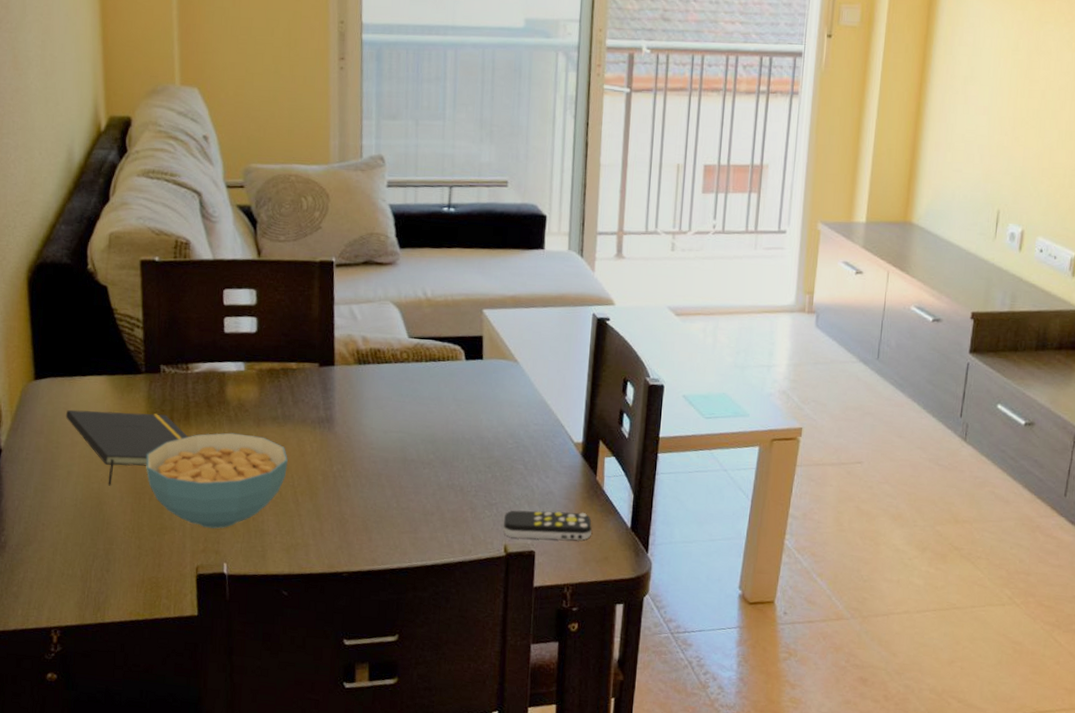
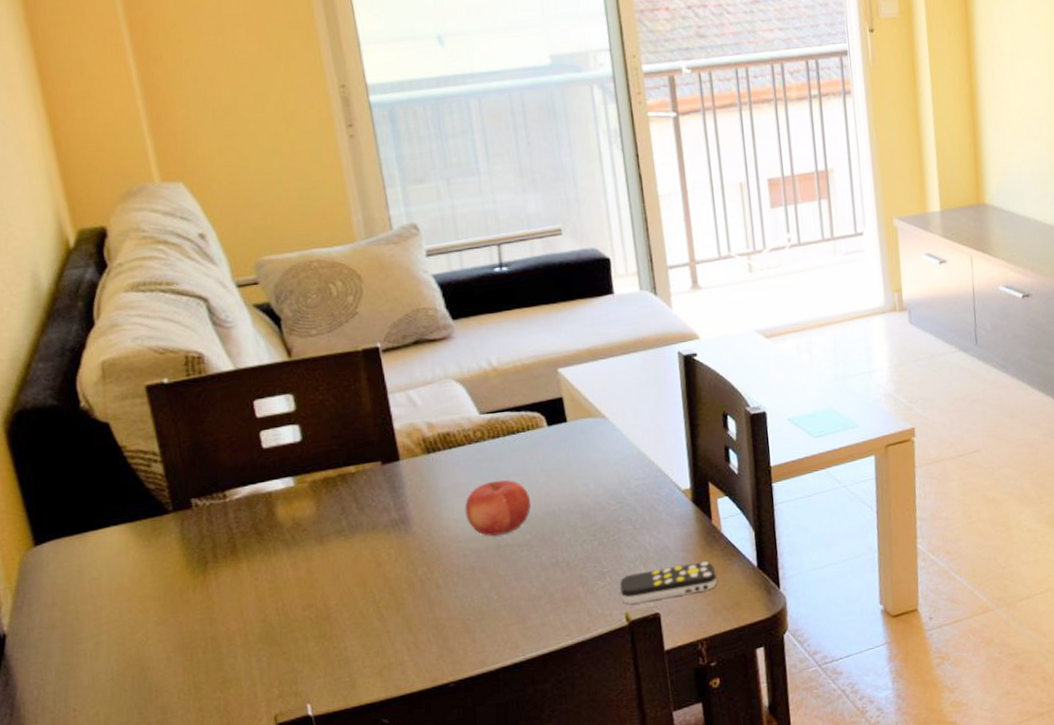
notepad: present [65,409,188,486] -> none [81,553,239,648]
cereal bowl: present [146,432,288,529] -> none [191,554,364,670]
fruit: none [381,400,439,450] -> present [465,479,531,536]

